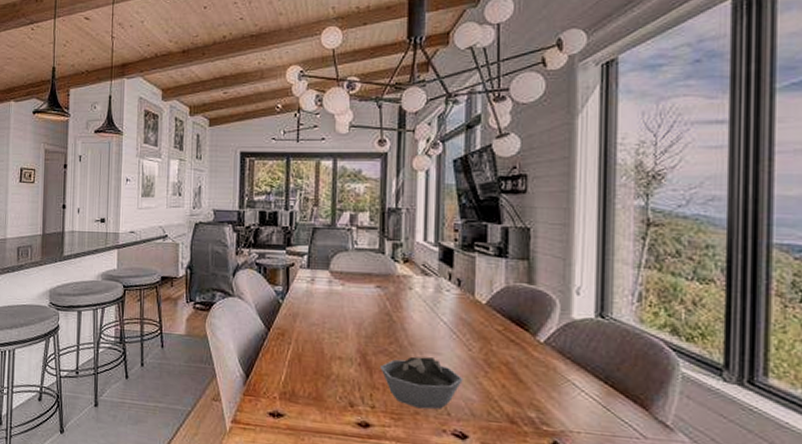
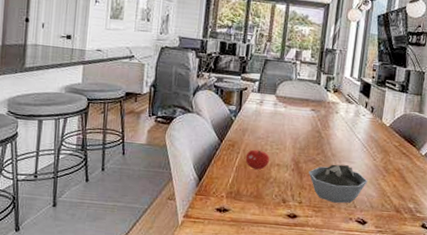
fruit: none [298,339,329,365] -> present [245,149,270,170]

